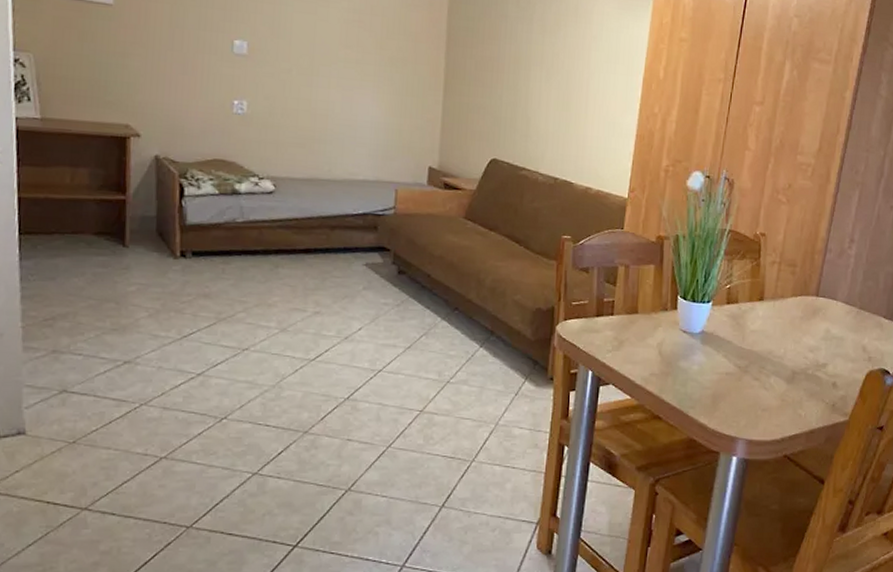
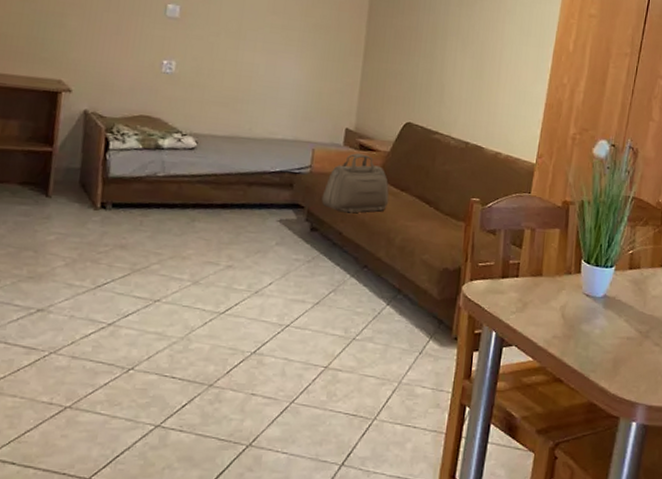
handbag: none [407,192,478,255] -> present [321,153,389,213]

